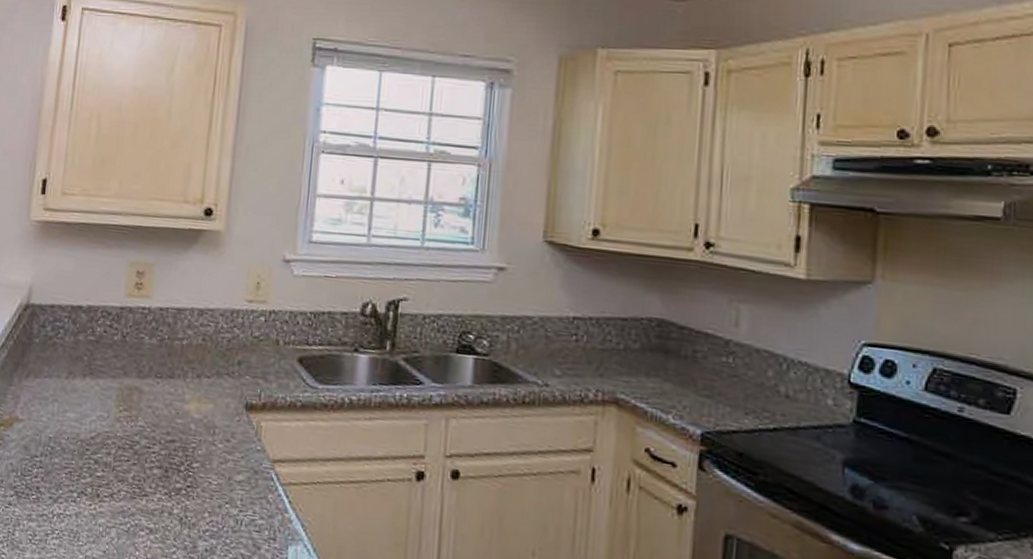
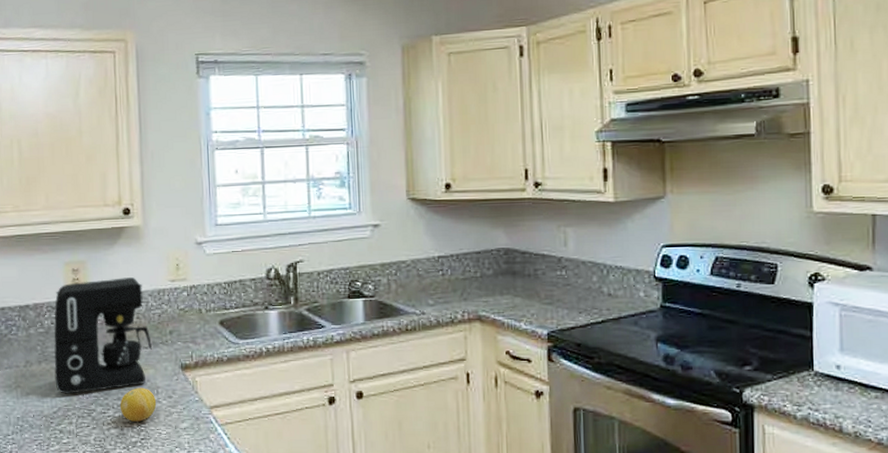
coffee maker: none [98,287,216,421] -> present [53,277,152,394]
fruit: none [167,423,211,465] -> present [120,387,157,422]

